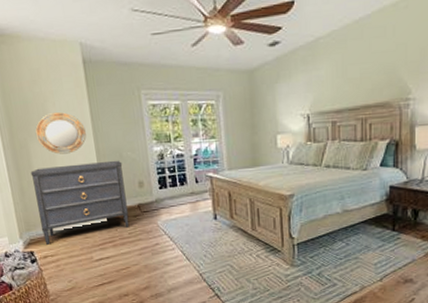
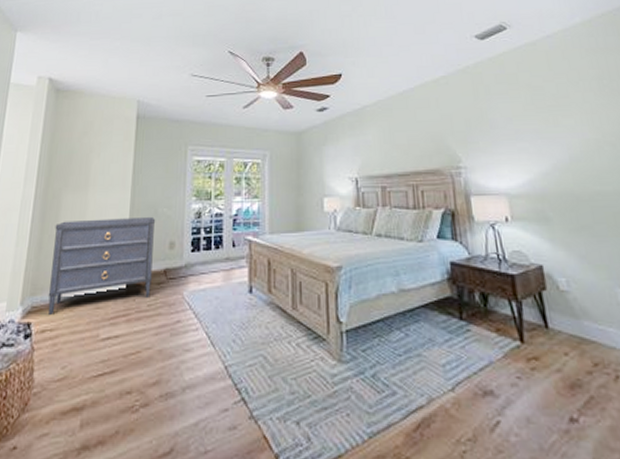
home mirror: present [35,112,87,154] -> none [72,164,125,207]

